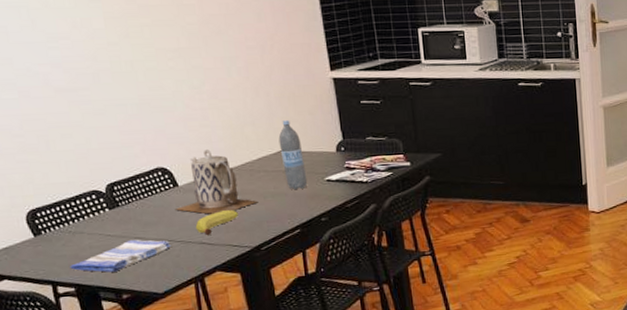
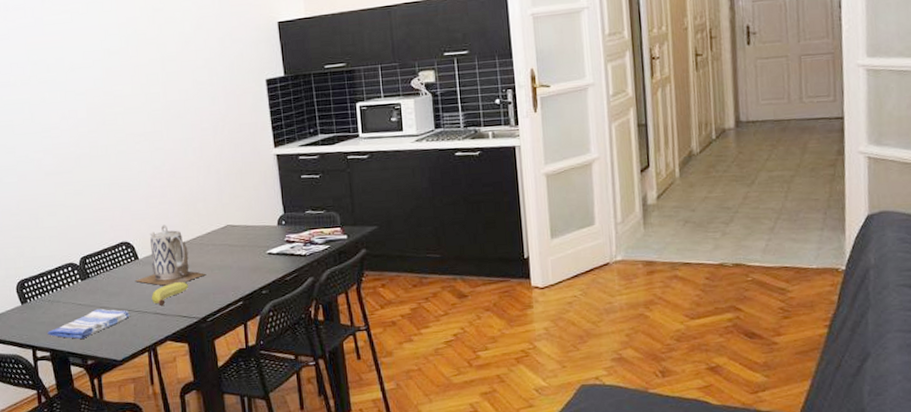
water bottle: present [278,120,308,190] -> none [226,196,251,263]

